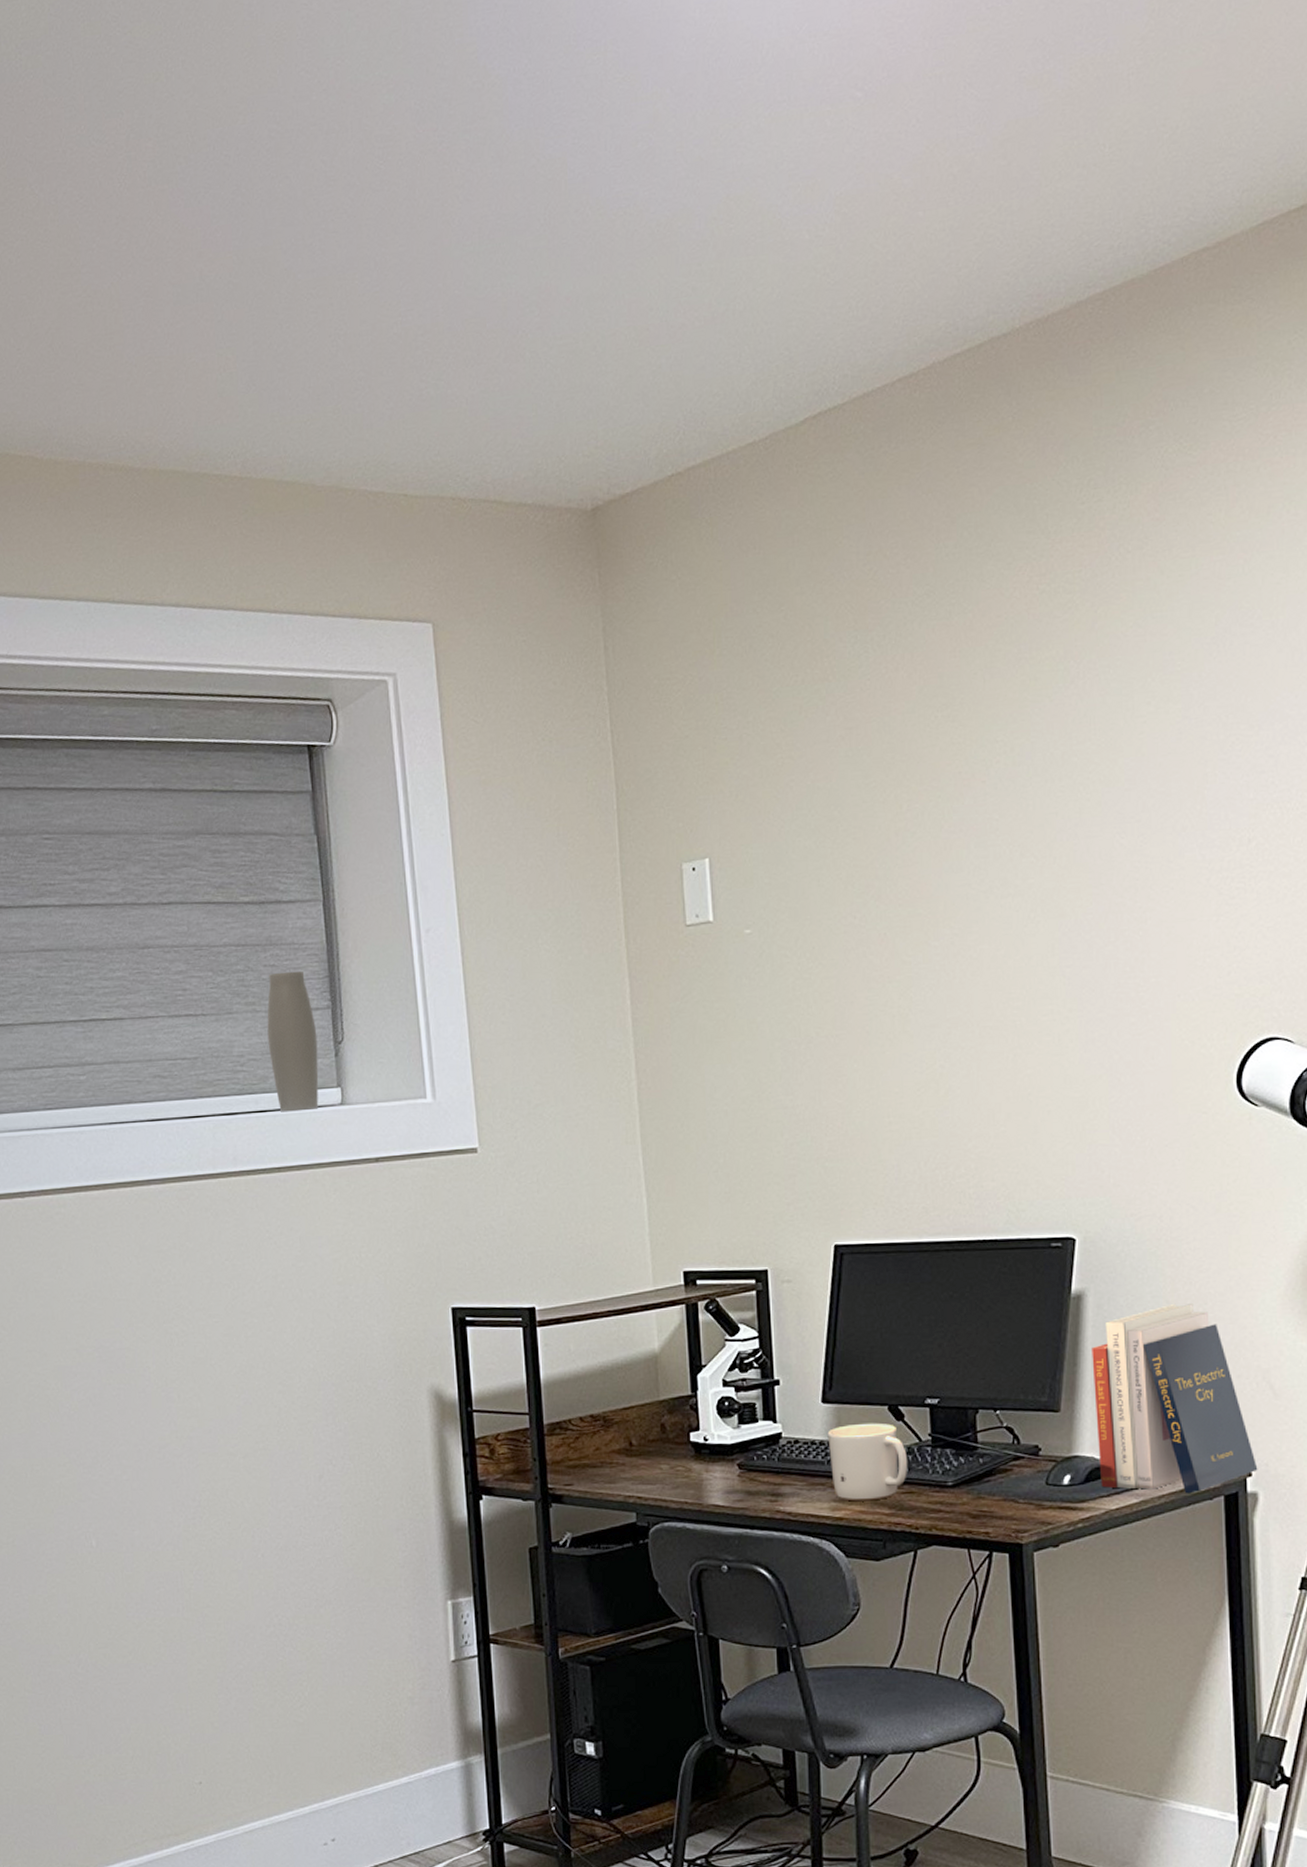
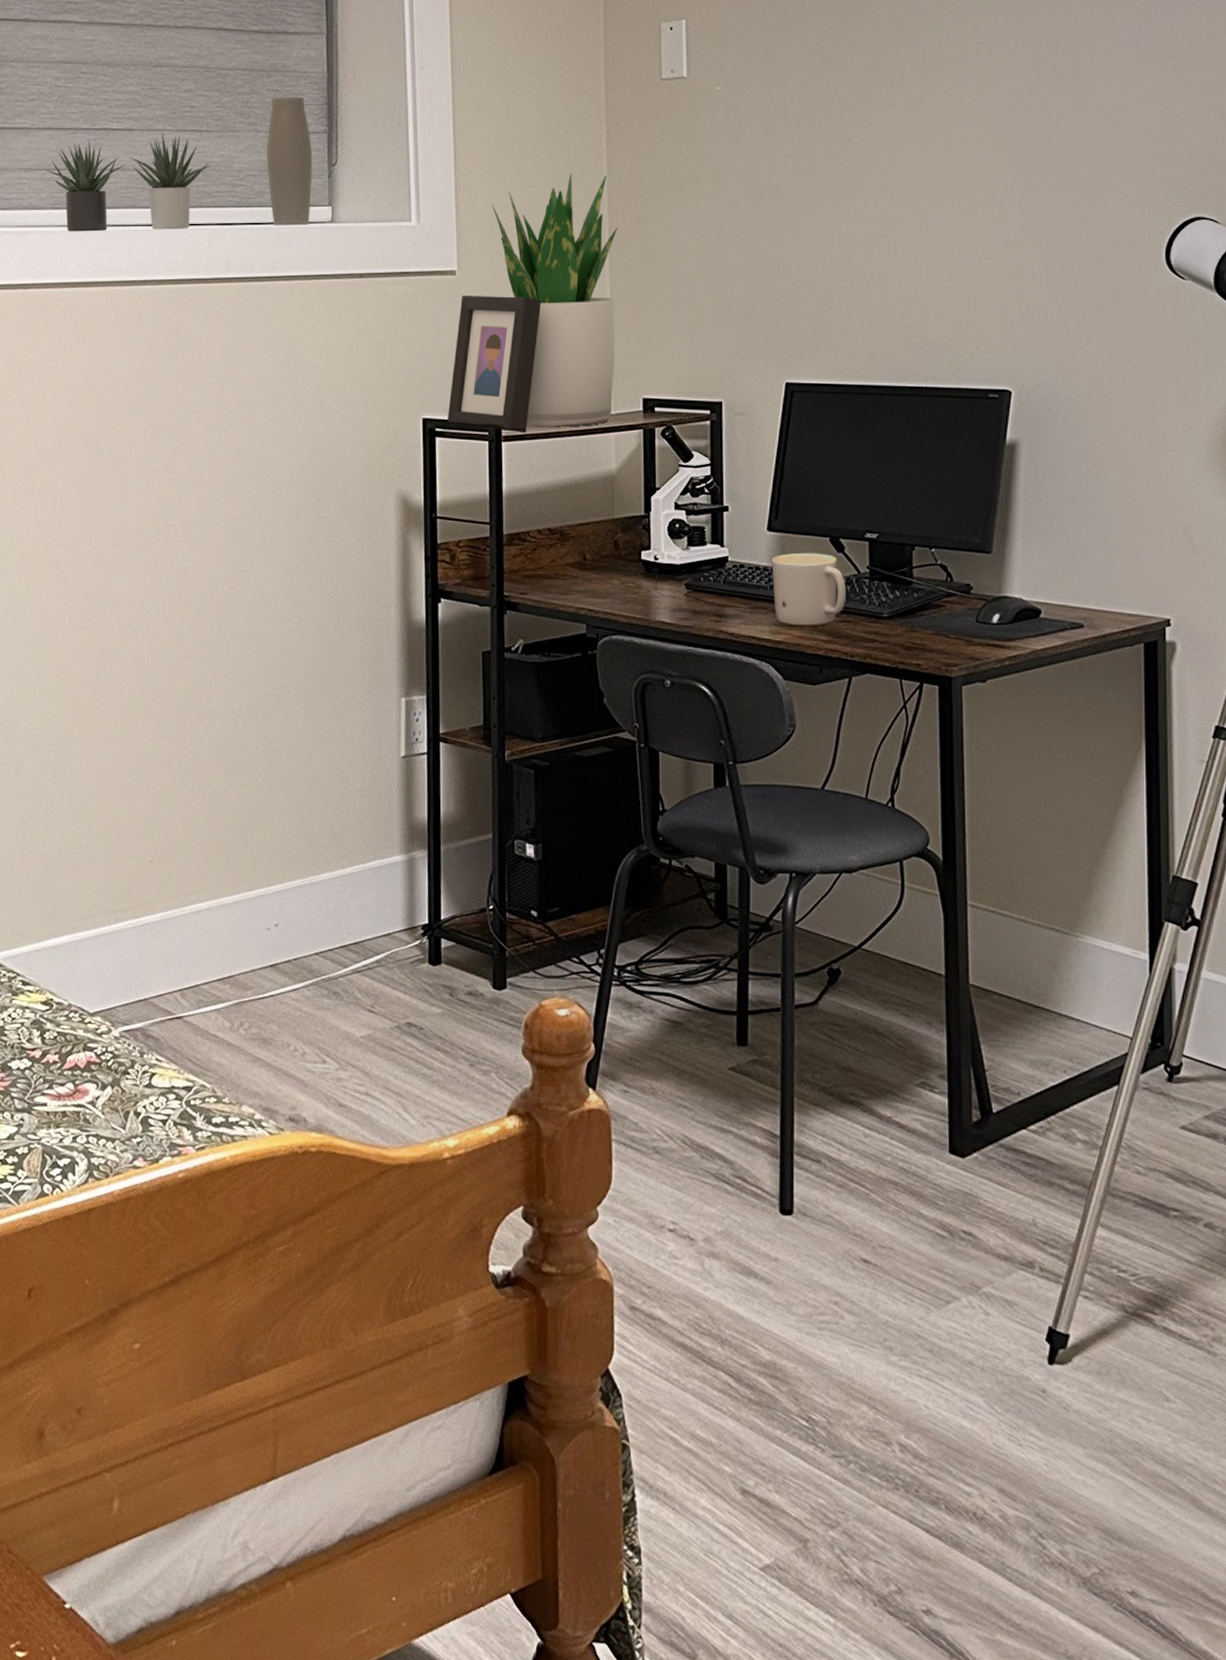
succulent plant: none [34,1019,210,1133] -> present [45,132,212,232]
picture frame: none [477,1171,571,1317] -> present [446,295,542,433]
planter: none [511,1034,652,1310] -> present [491,173,618,428]
books: present [1092,1303,1258,1494] -> none [1023,458,1177,639]

